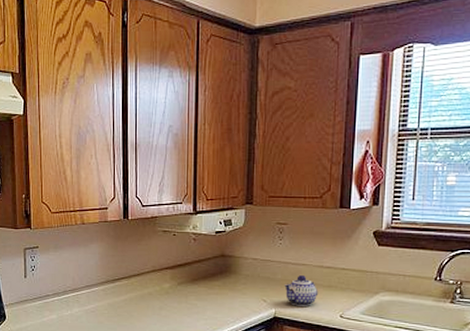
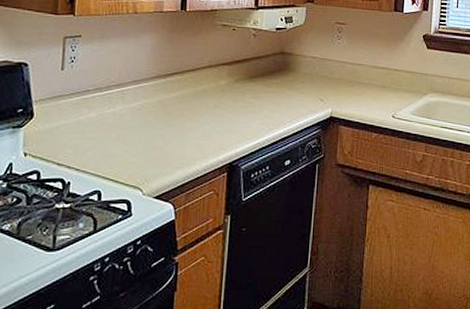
teapot: present [284,275,319,306] -> none [341,75,373,106]

